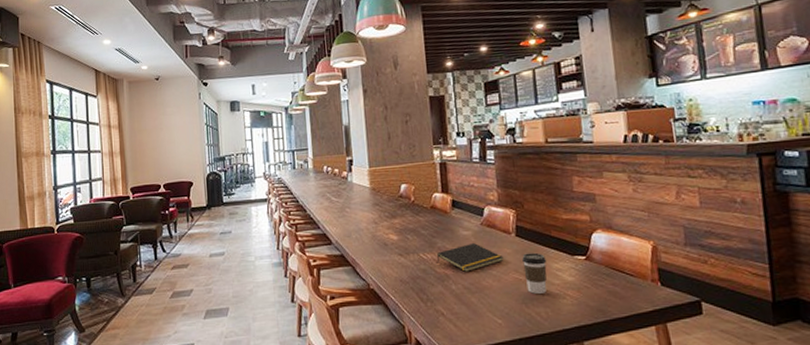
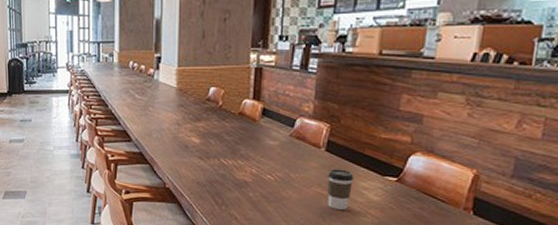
notepad: present [436,243,504,273] -> none [237,154,308,182]

